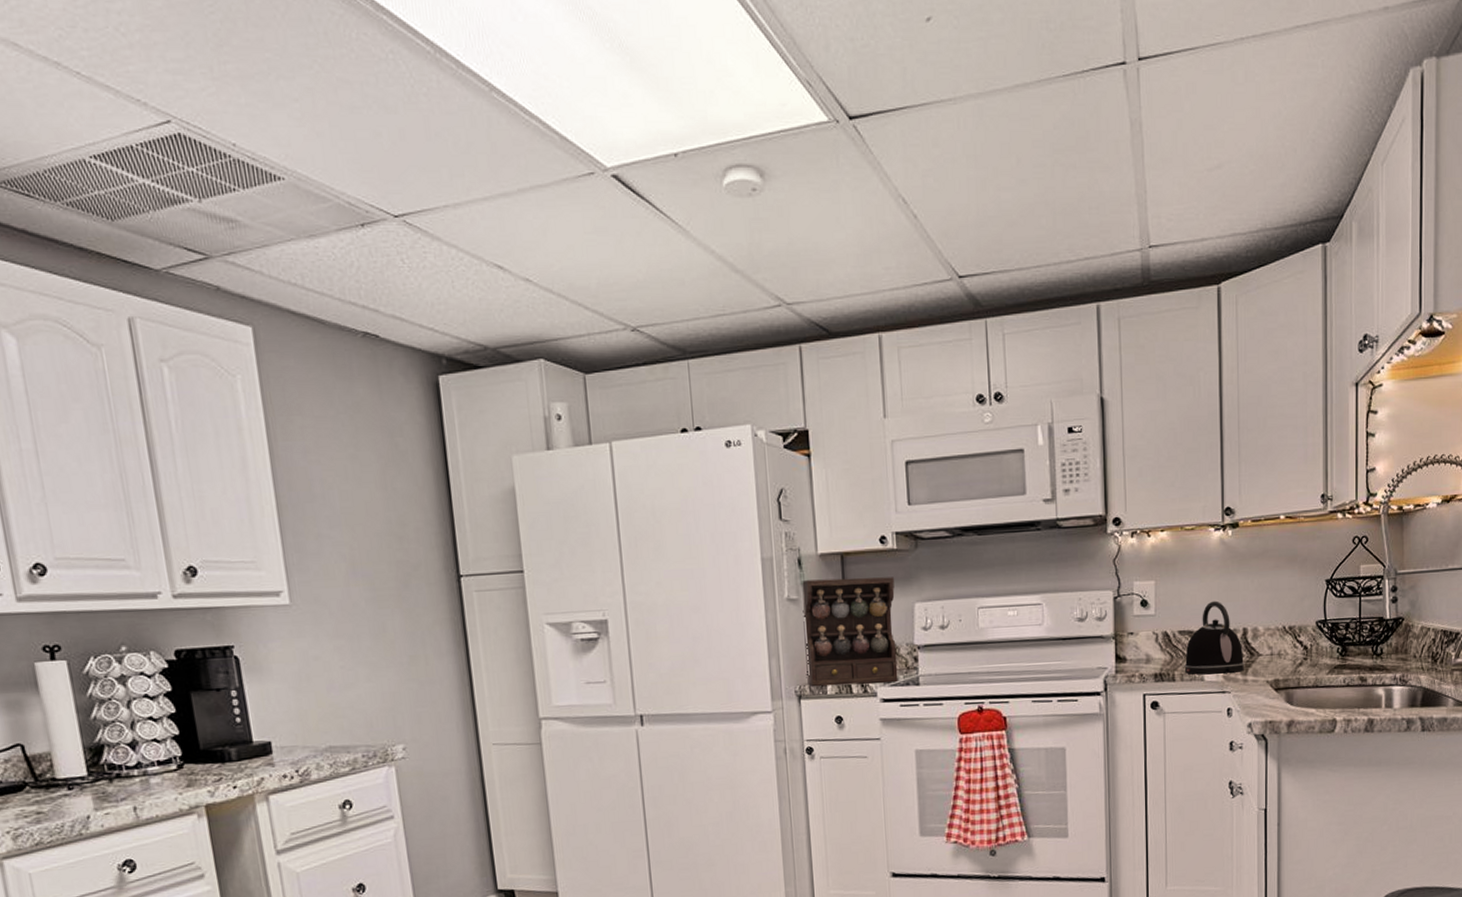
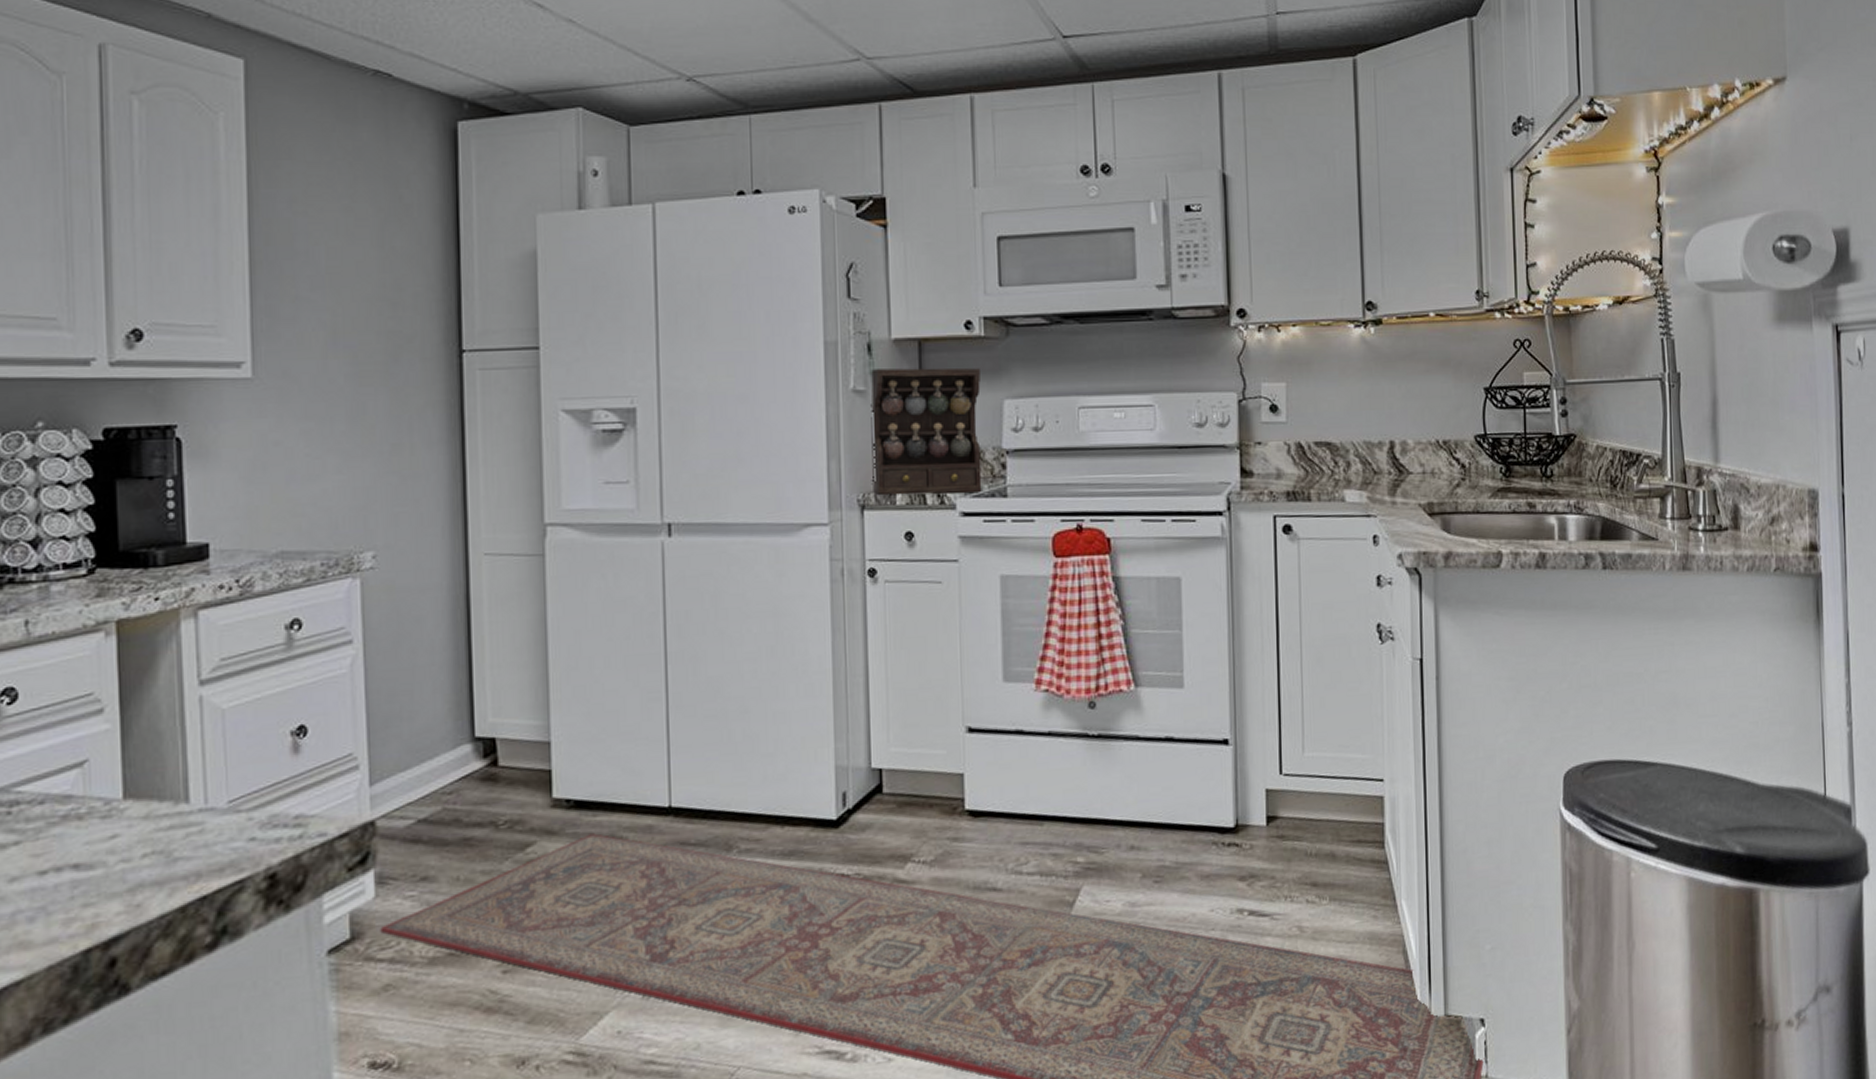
kettle: present [1184,600,1245,675] -> none [1321,408,1393,495]

